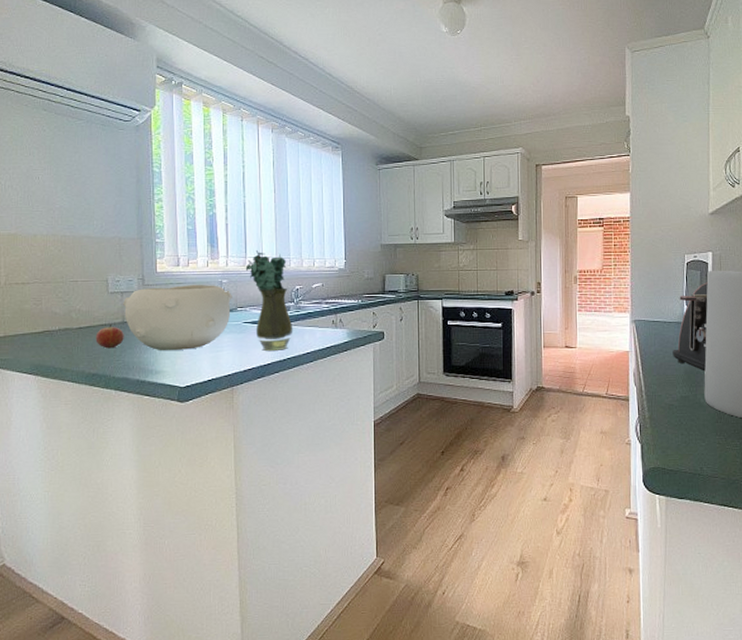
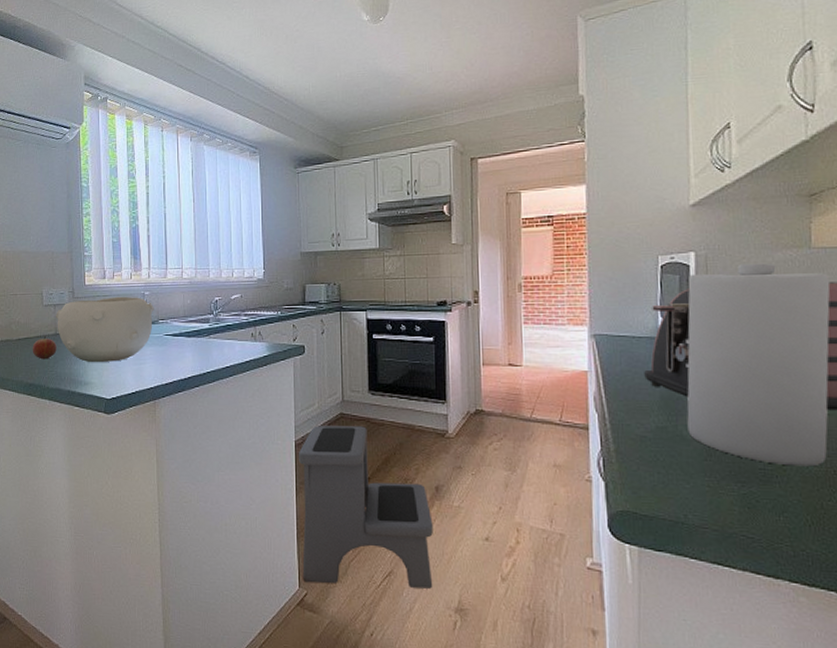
vase: present [245,250,293,351] -> none [166,261,213,364]
step stool: none [376,405,499,551] -> present [298,426,433,589]

